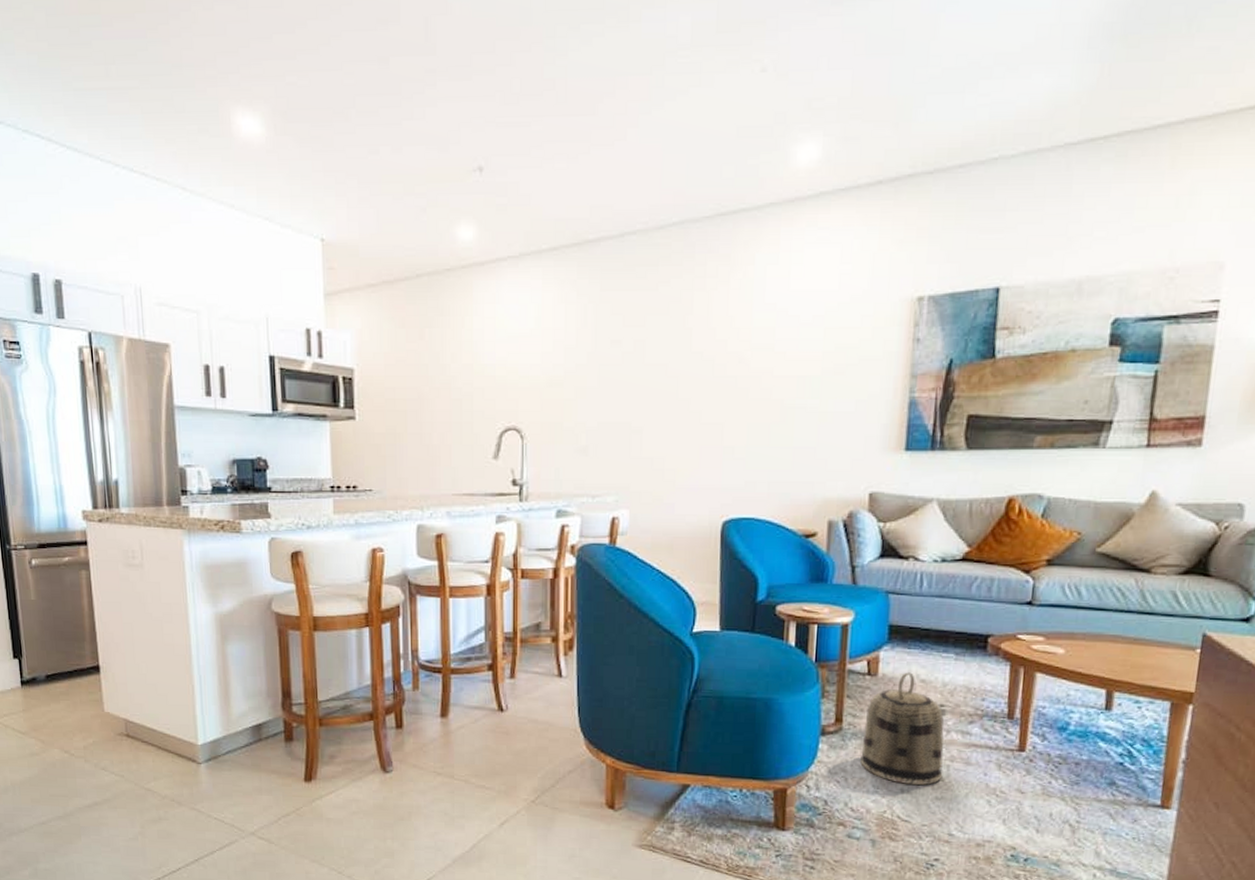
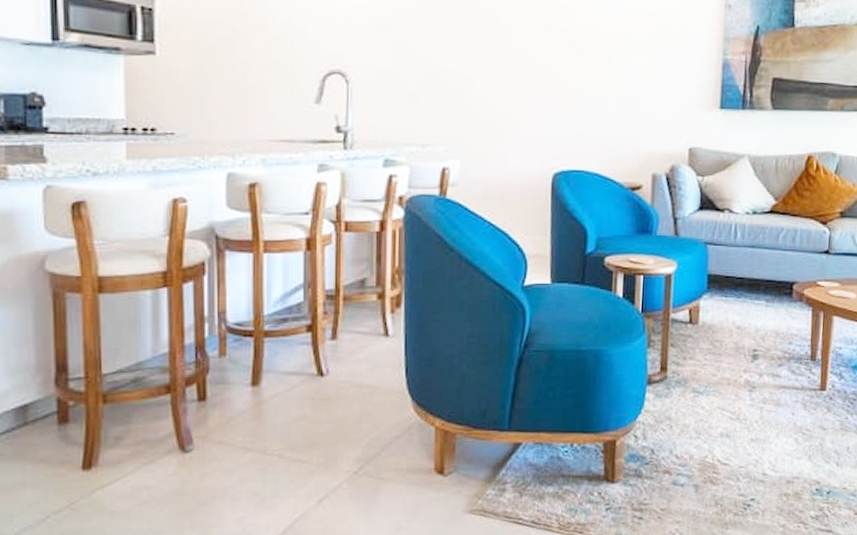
basket: present [860,672,944,786] -> none [684,320,757,429]

